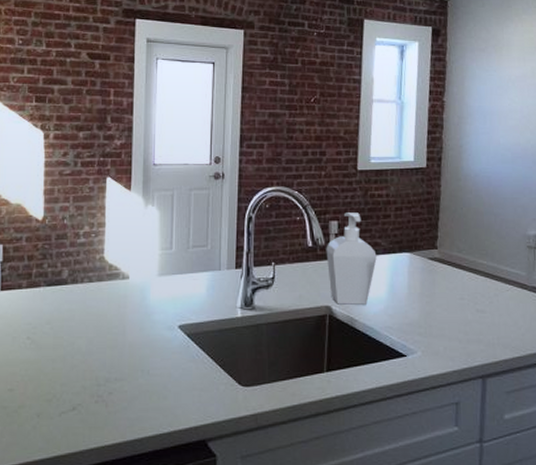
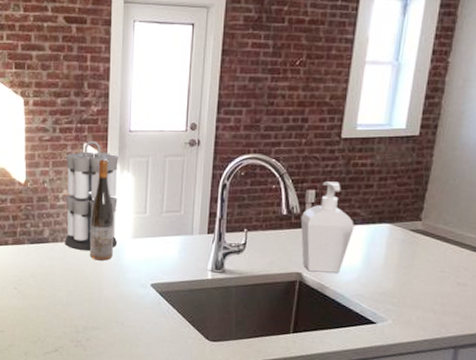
spice rack: none [85,175,143,292] -> present [65,141,119,251]
wine bottle: none [112,193,139,302] -> present [89,159,115,261]

